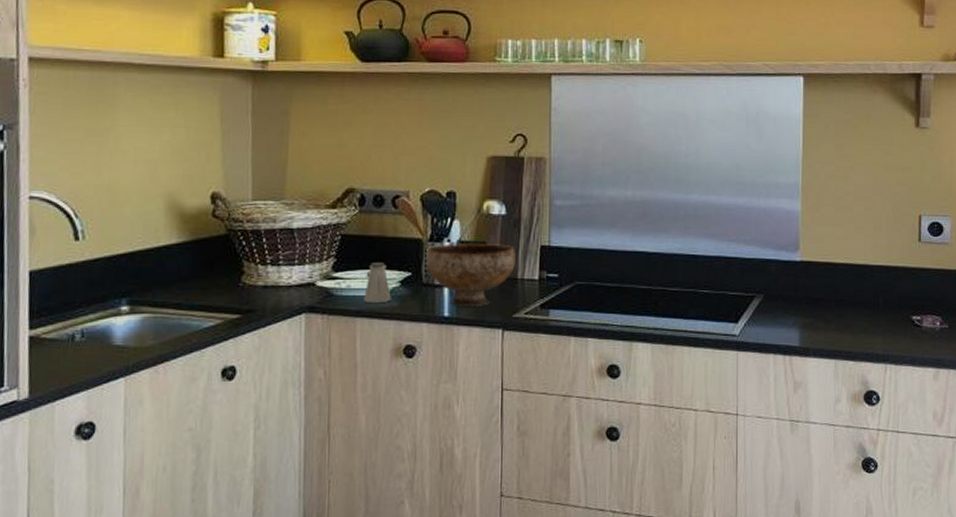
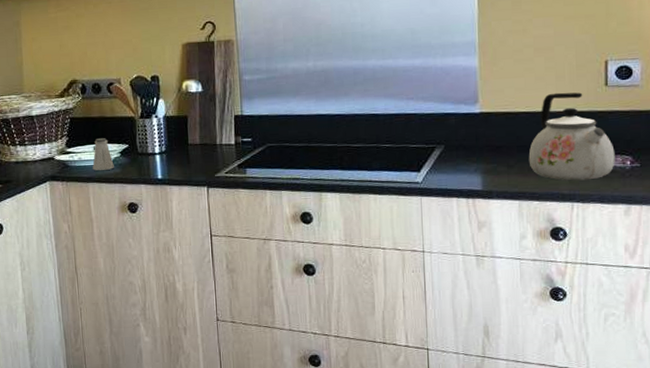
bowl: present [425,242,517,307] -> none [138,116,214,170]
kettle: none [845,245,926,341] -> present [528,92,615,181]

